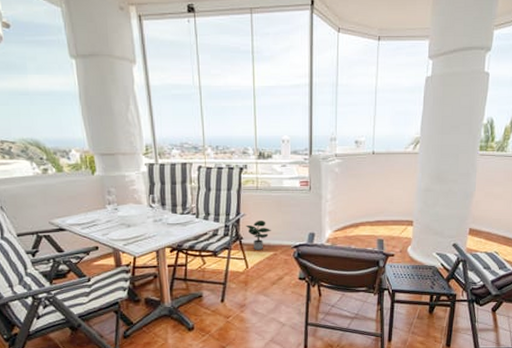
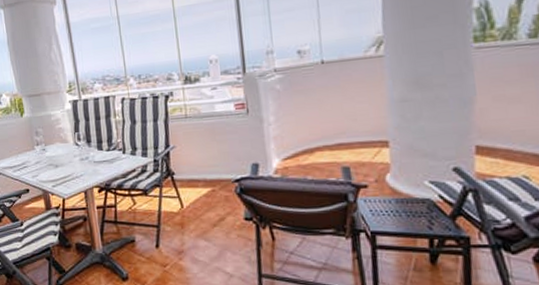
potted plant: present [245,220,271,250] -> none [176,151,206,186]

